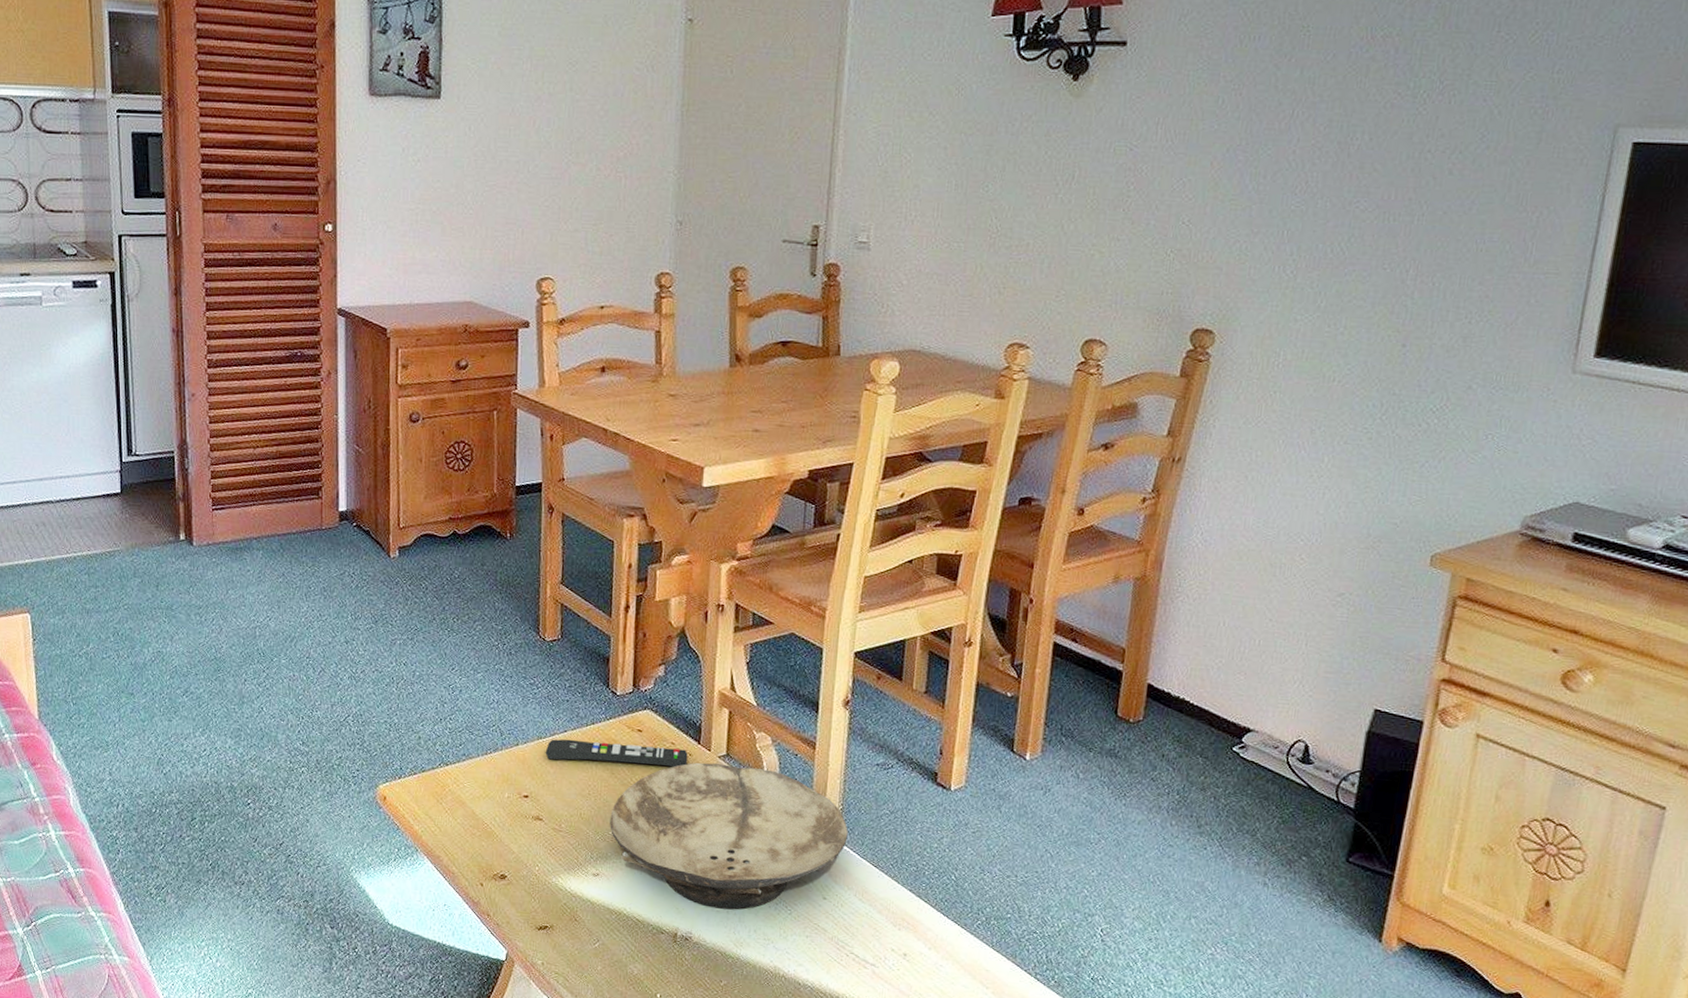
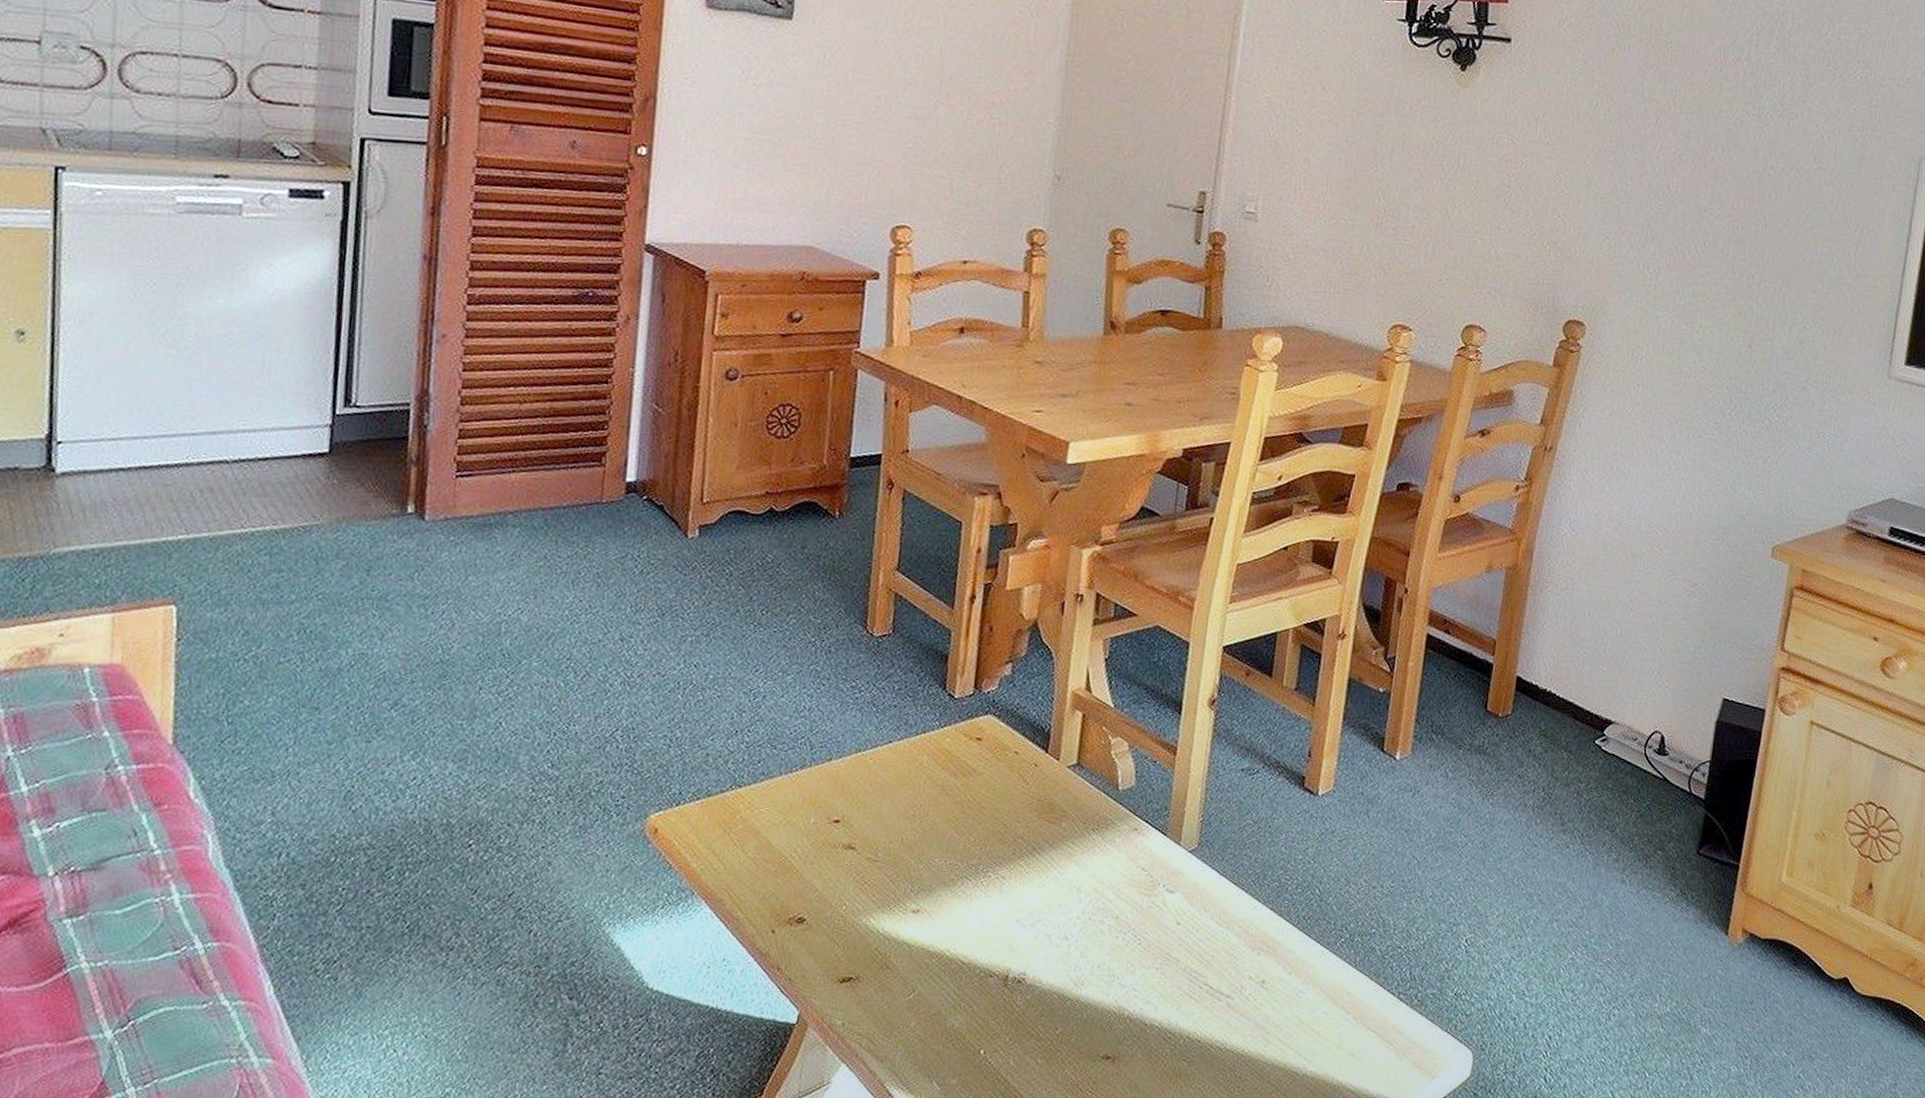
remote control: present [545,739,688,768] -> none [863,751,1033,781]
bowl: present [610,762,848,910] -> none [936,773,1208,943]

